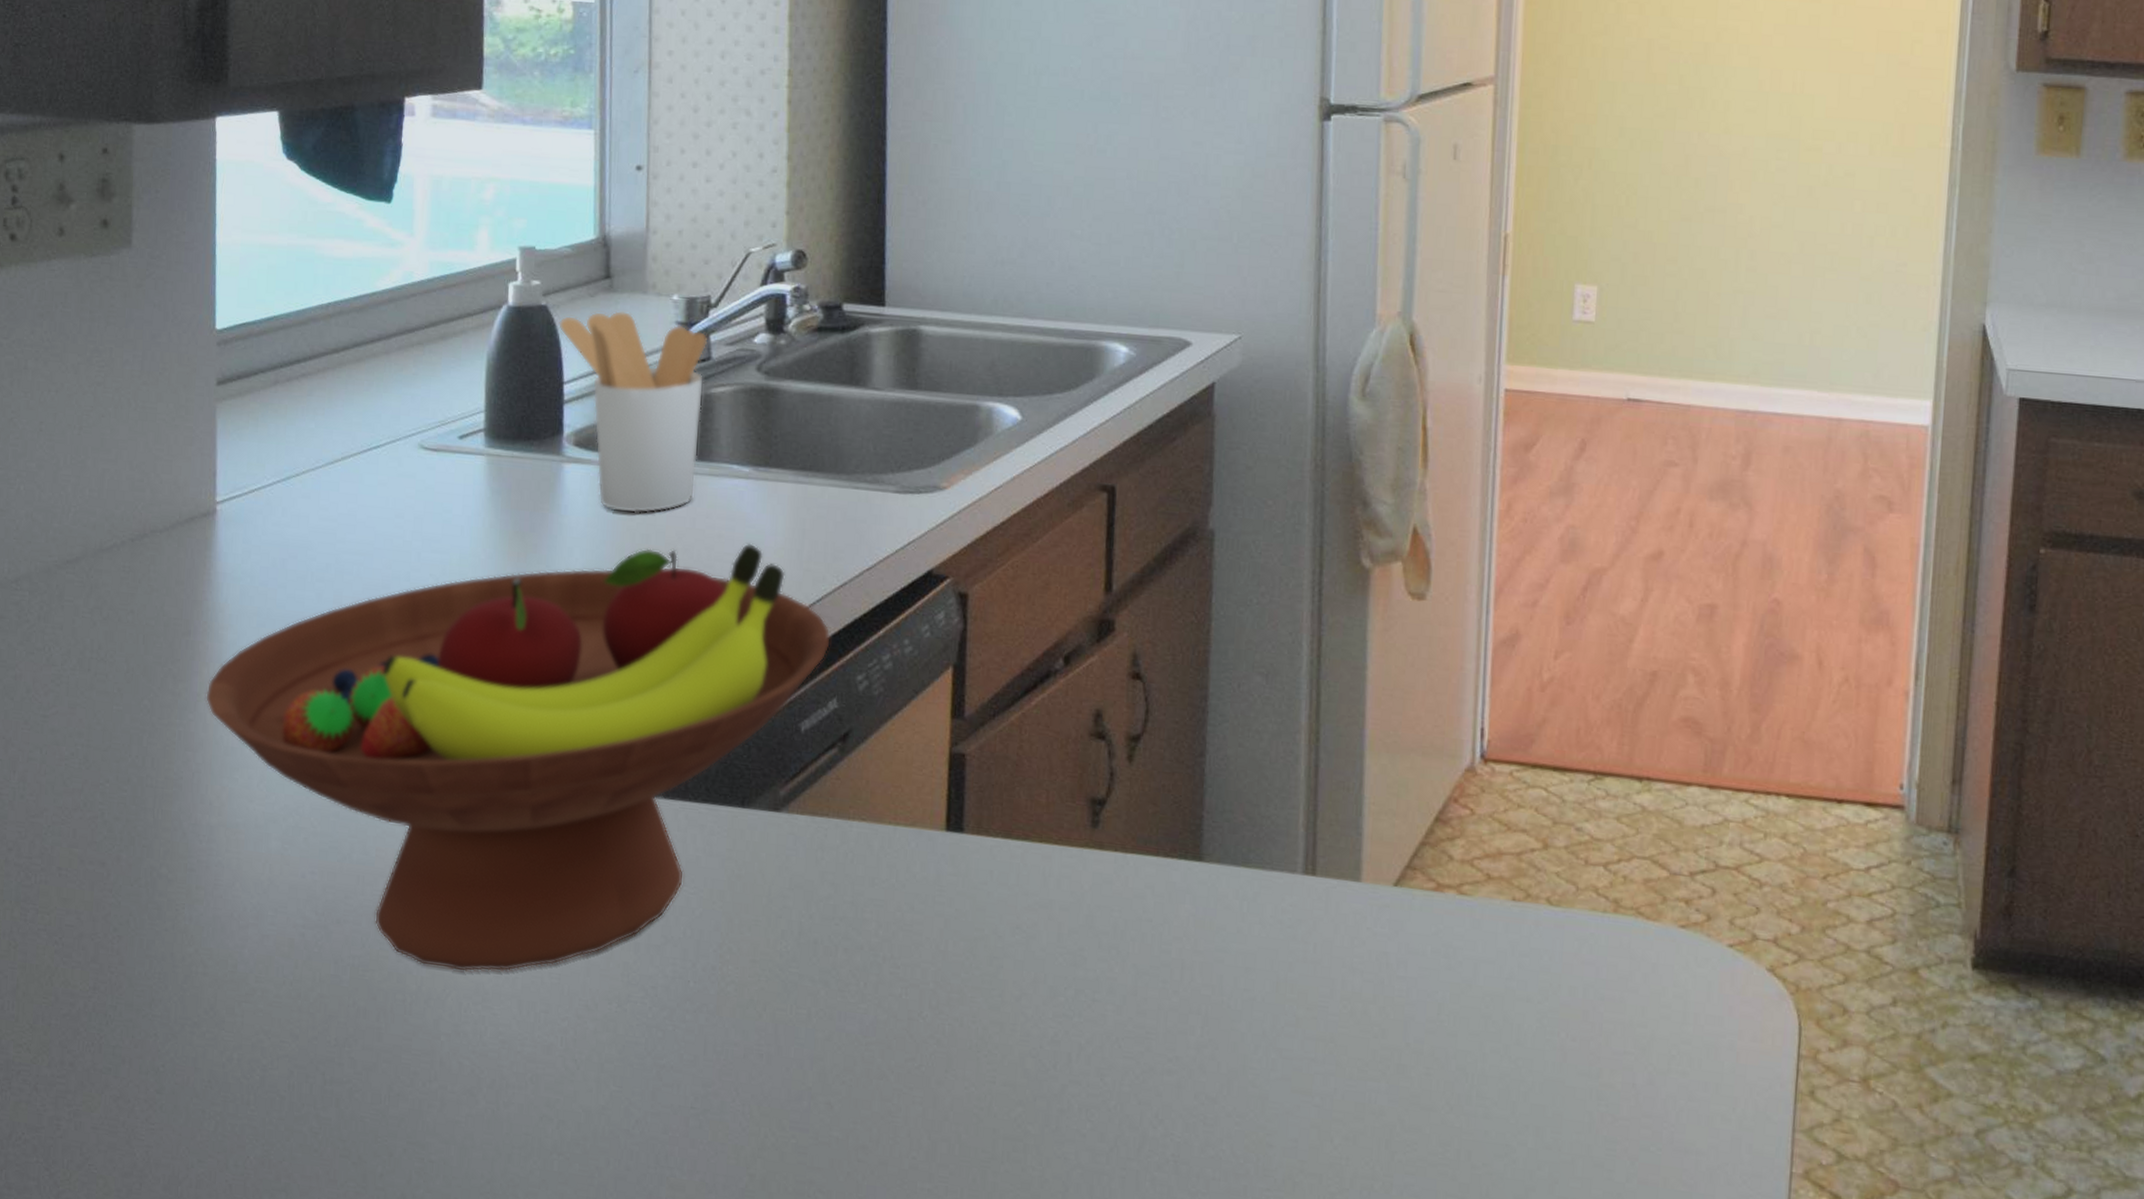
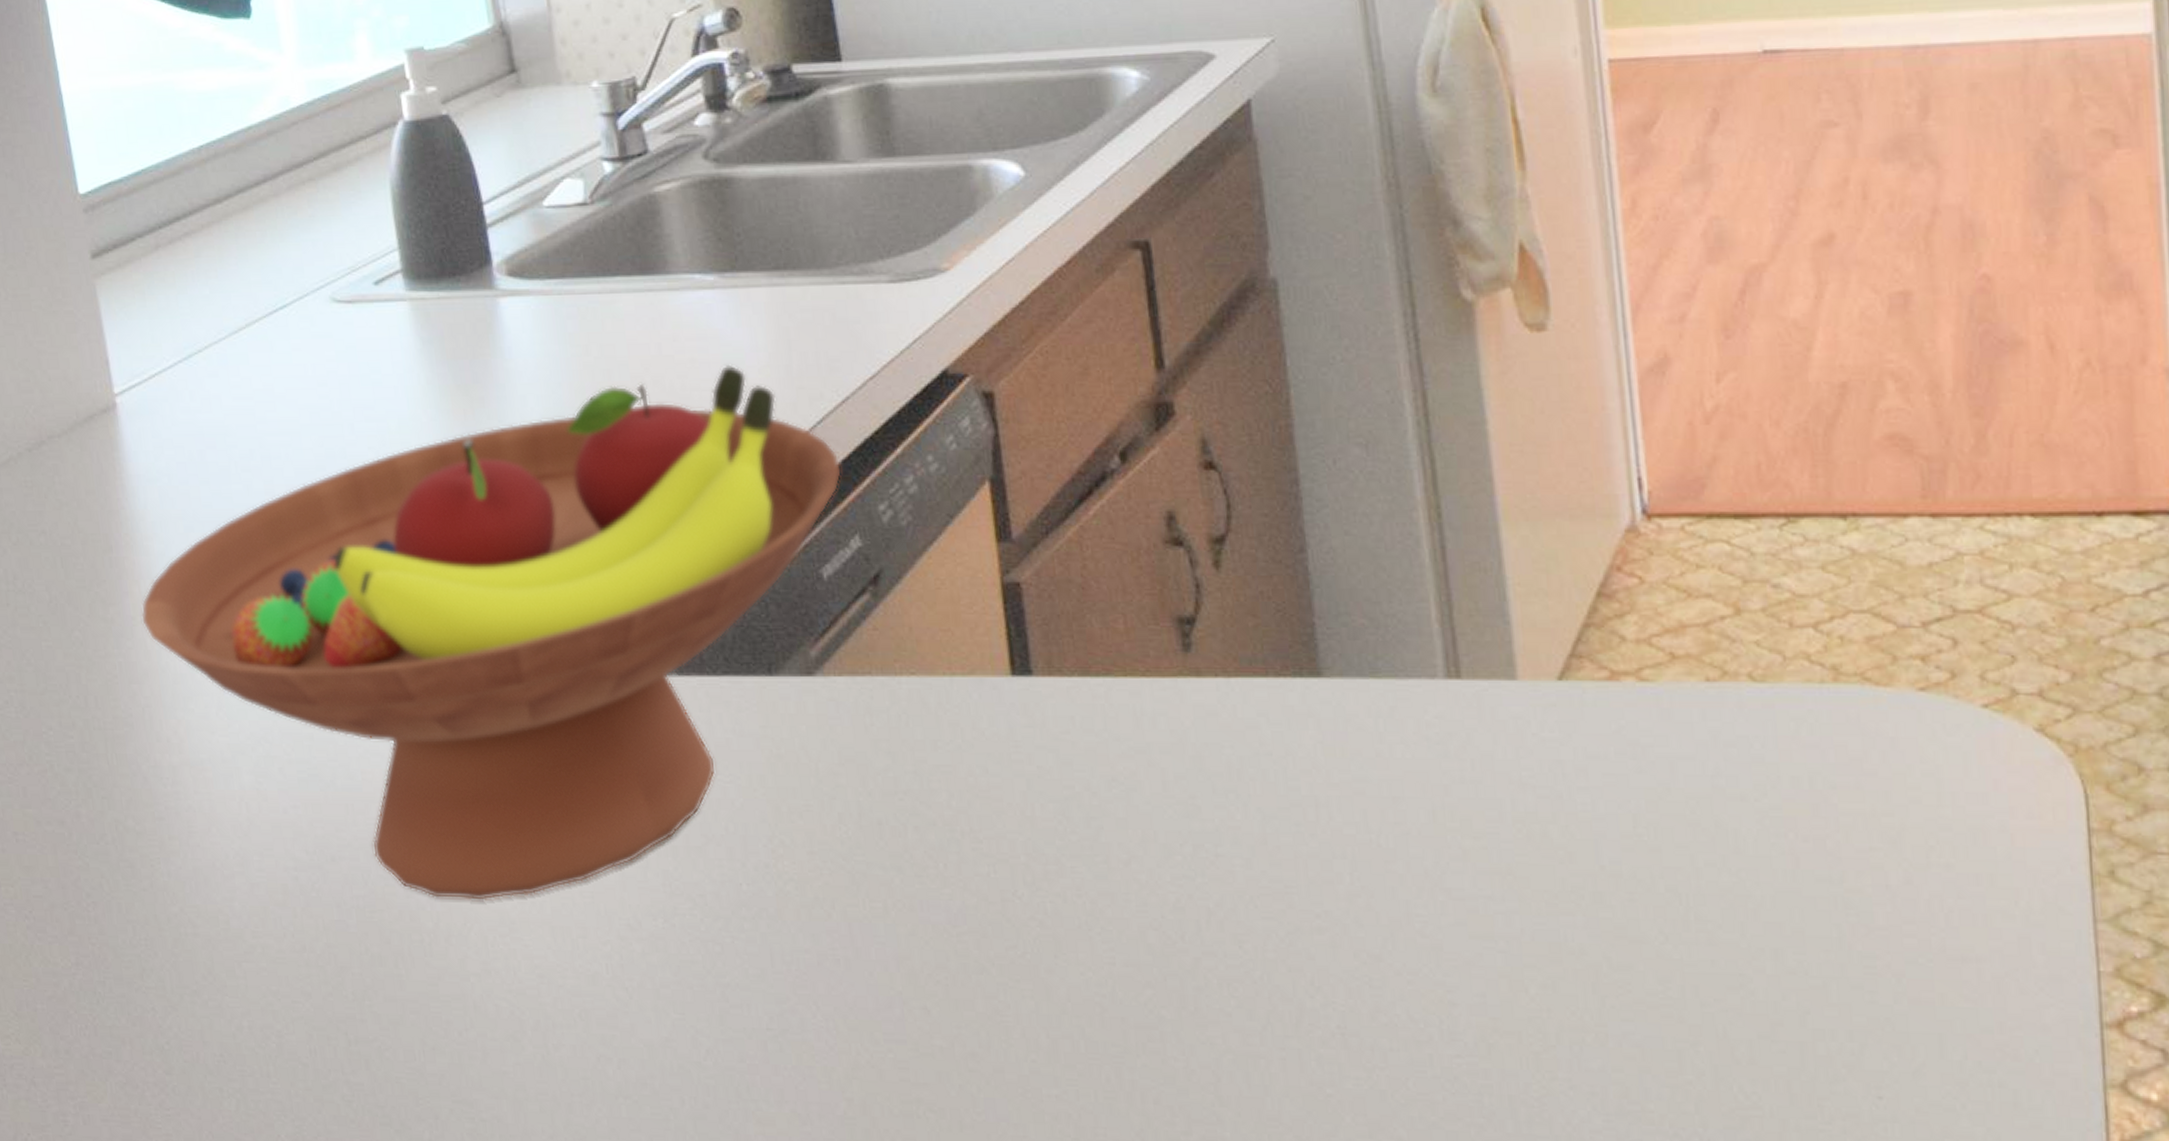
utensil holder: present [559,310,708,514] -> none [465,108,655,348]

